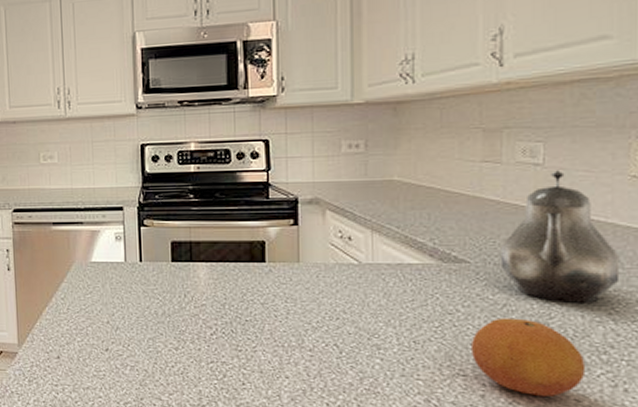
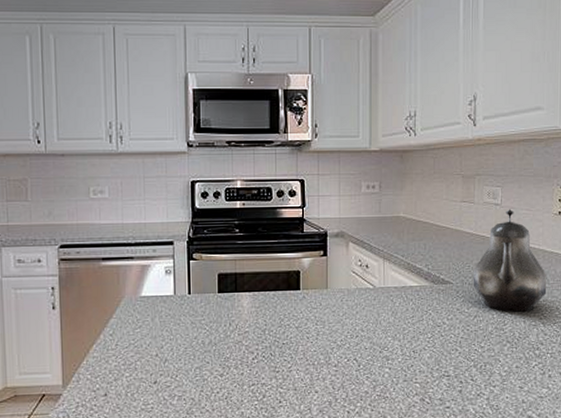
fruit: present [470,317,586,396] -> none [452,326,526,387]

